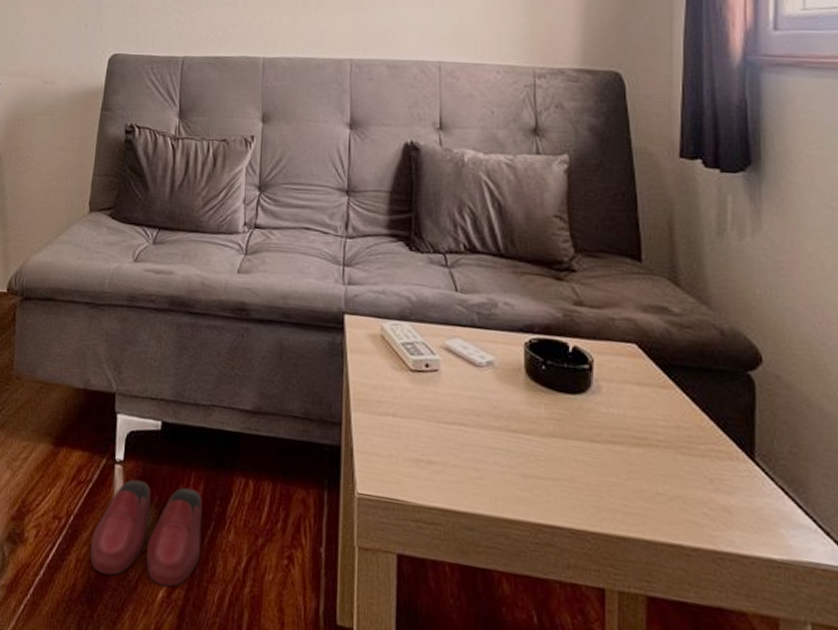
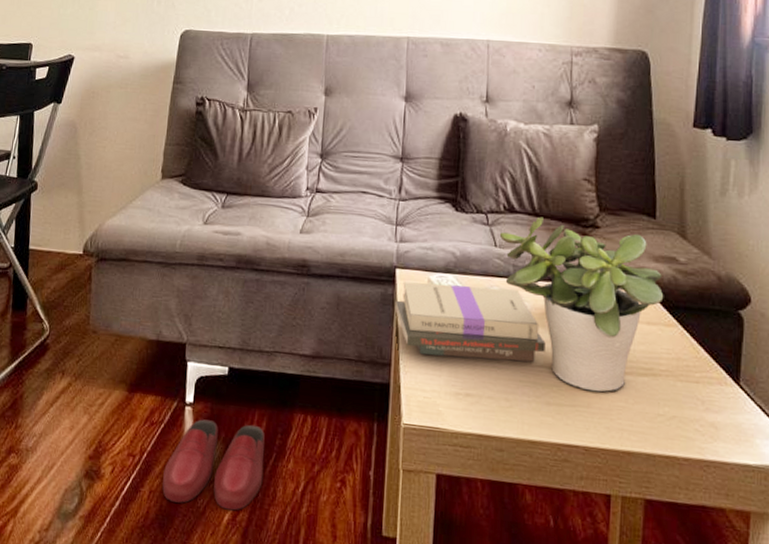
books: none [344,329,519,426] -> present [394,281,546,362]
potted plant: none [460,258,657,465] -> present [499,217,664,393]

